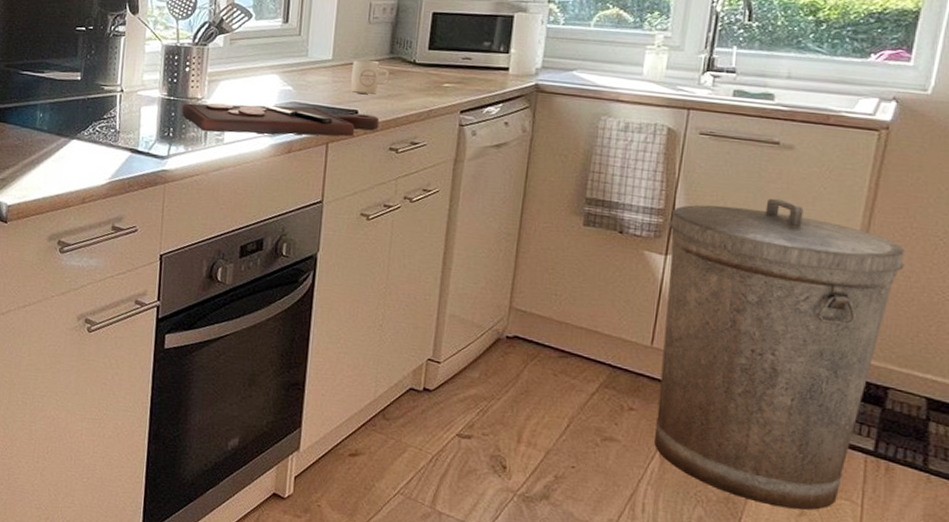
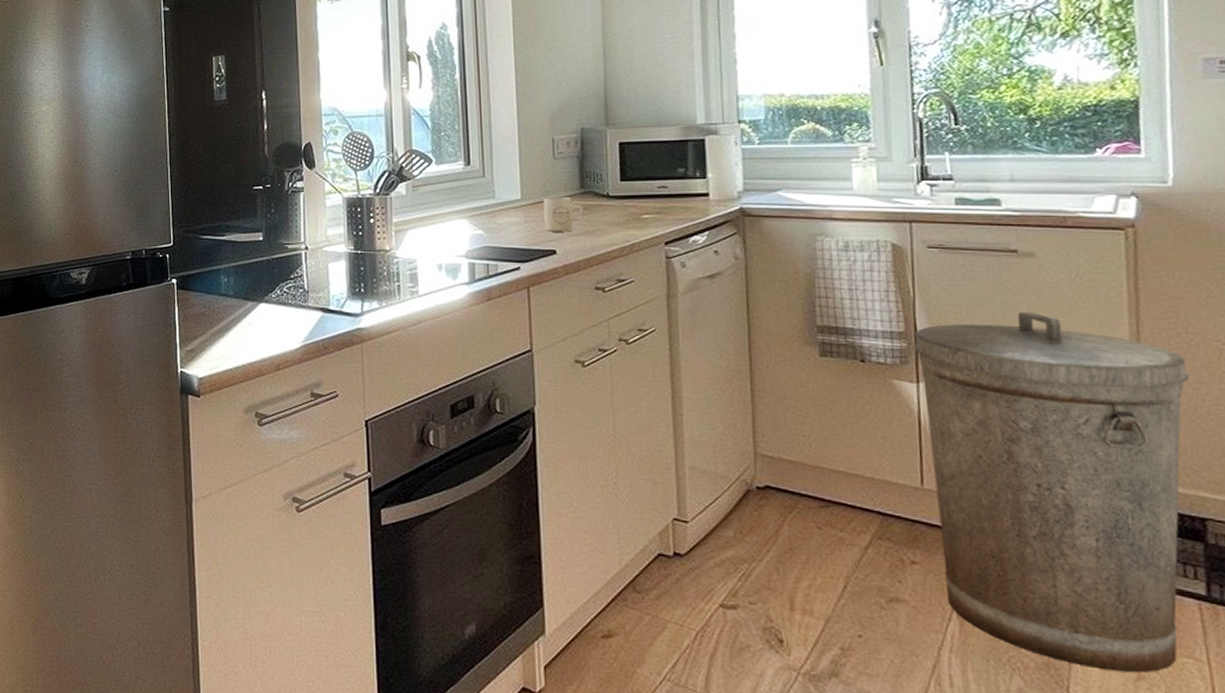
cutting board: present [182,103,380,137] -> none [371,250,581,285]

